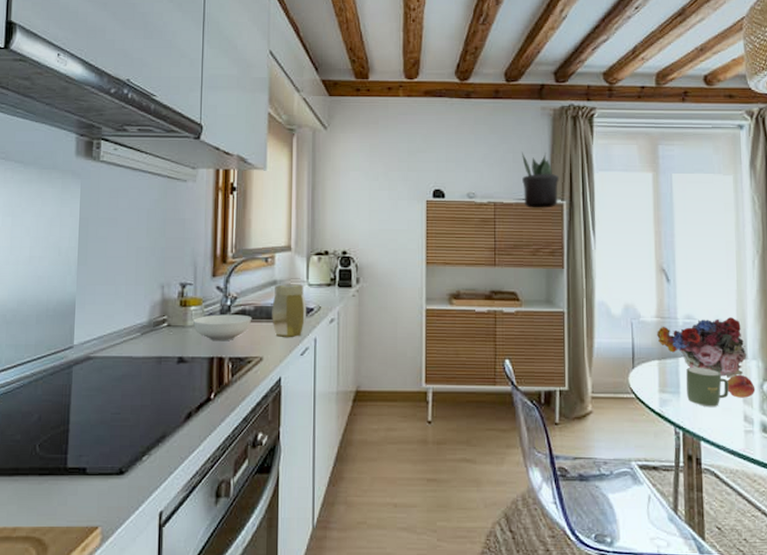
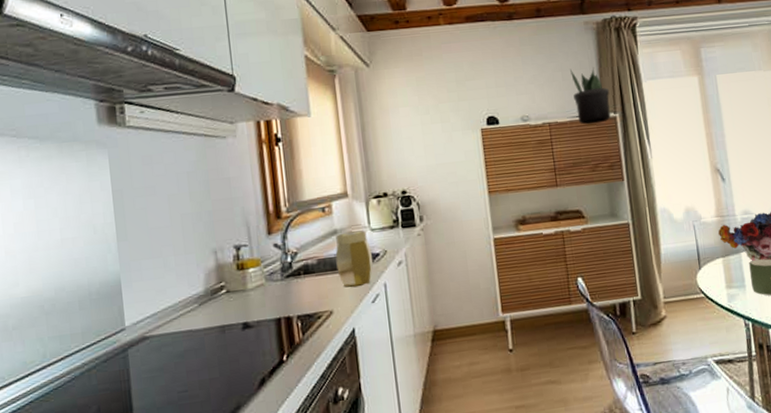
bowl: present [192,314,252,342] -> none [252,269,316,301]

